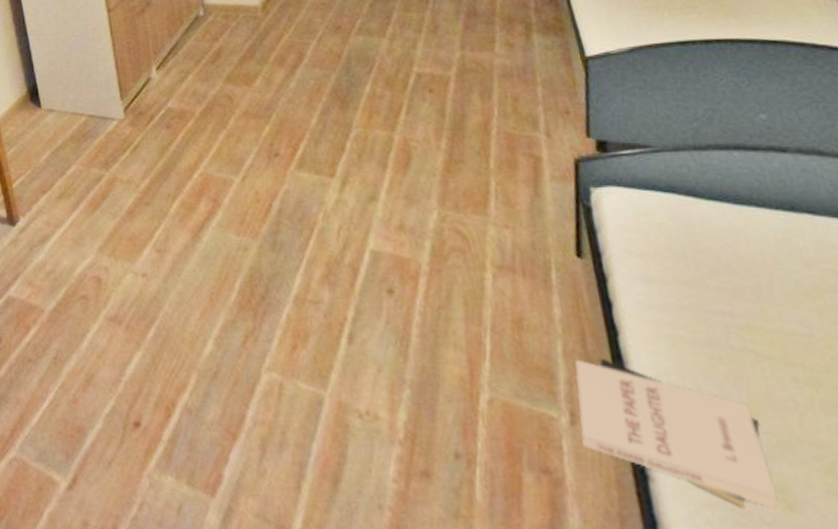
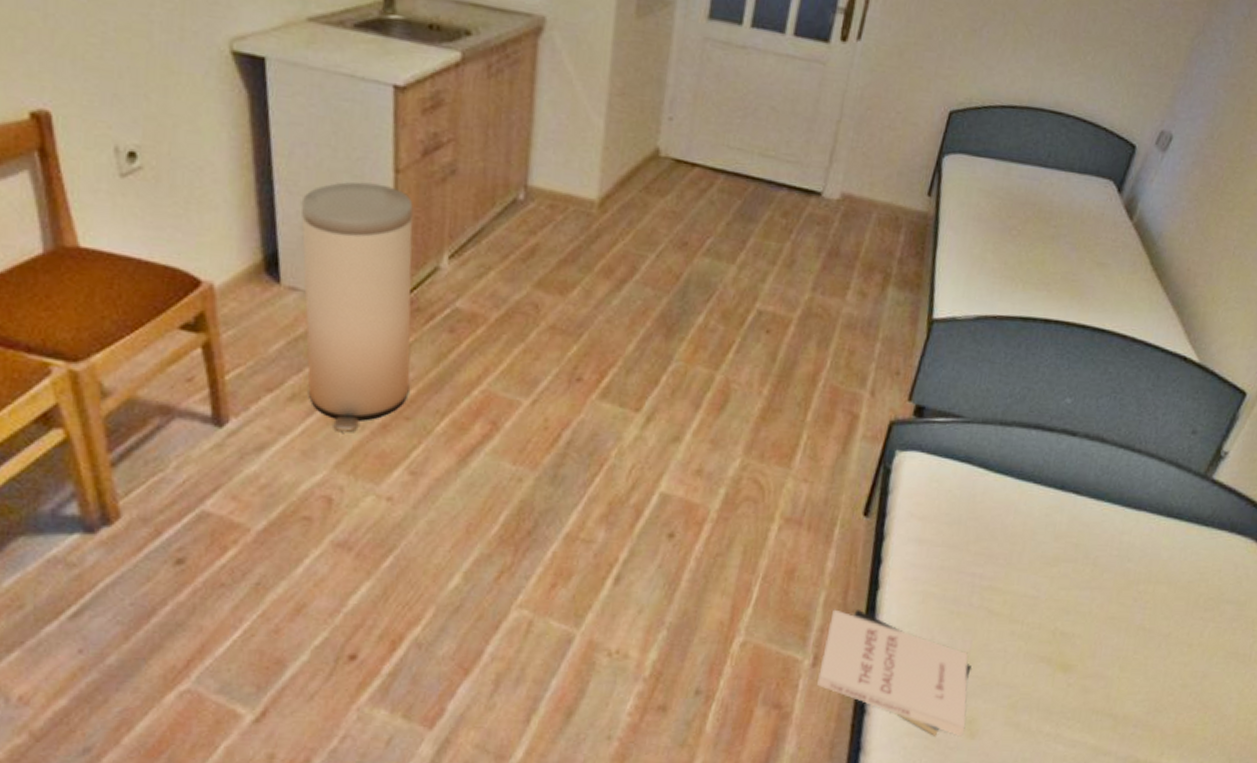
pedal bin: none [47,22,145,220] -> present [301,182,413,432]

